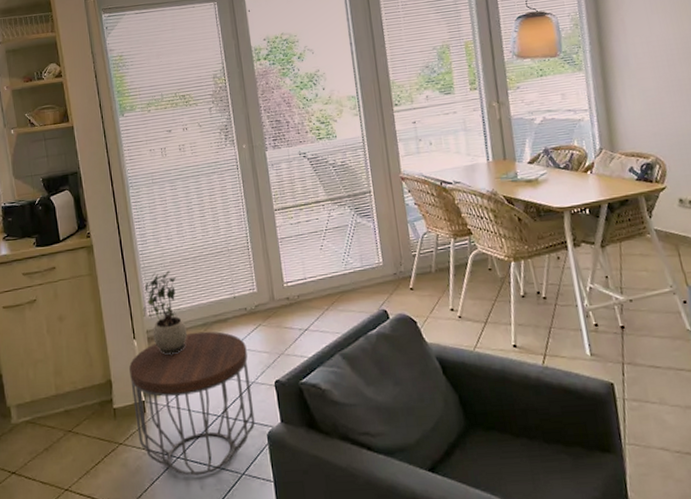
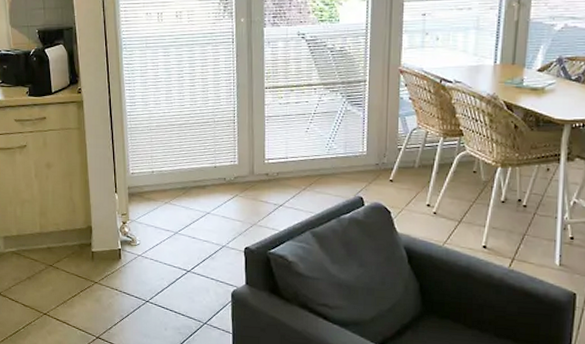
side table: present [129,331,255,476] -> none [109,194,222,319]
potted plant: present [142,270,187,355] -> none [126,133,166,211]

